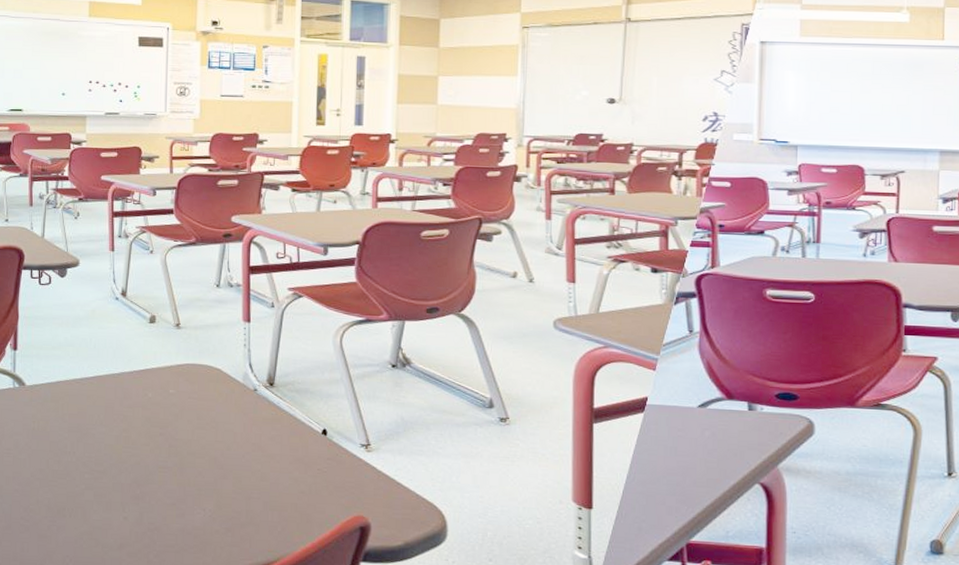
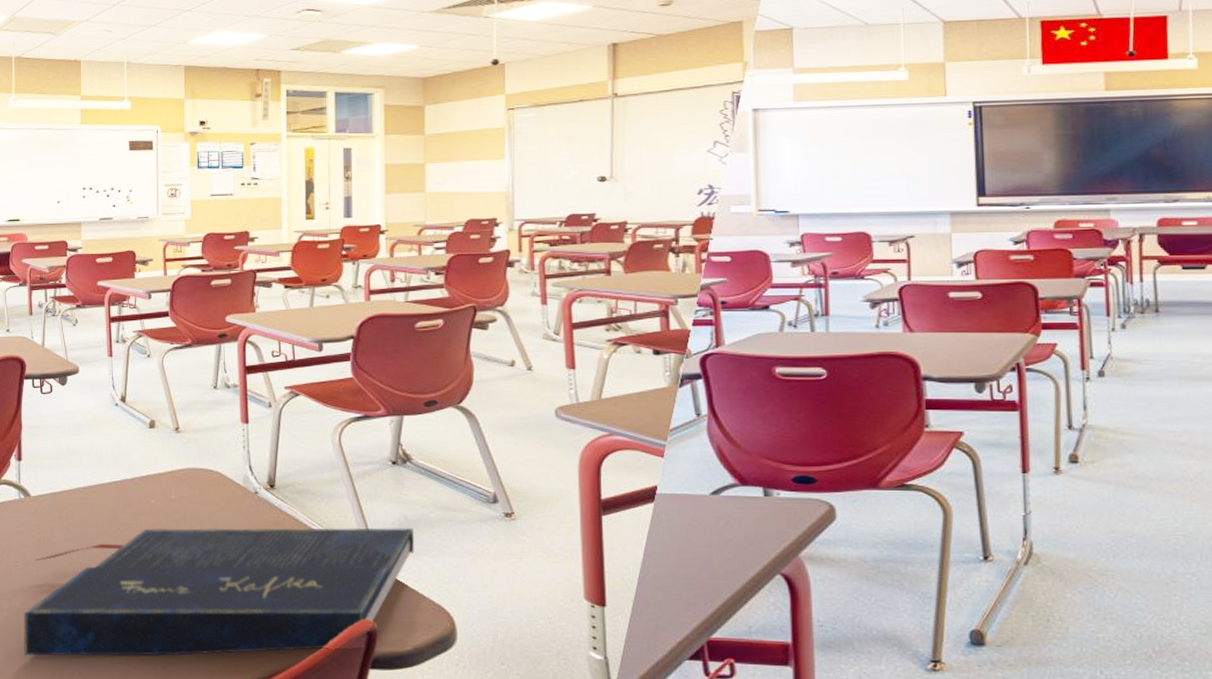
book: none [14,421,411,545] -> present [24,527,415,657]

